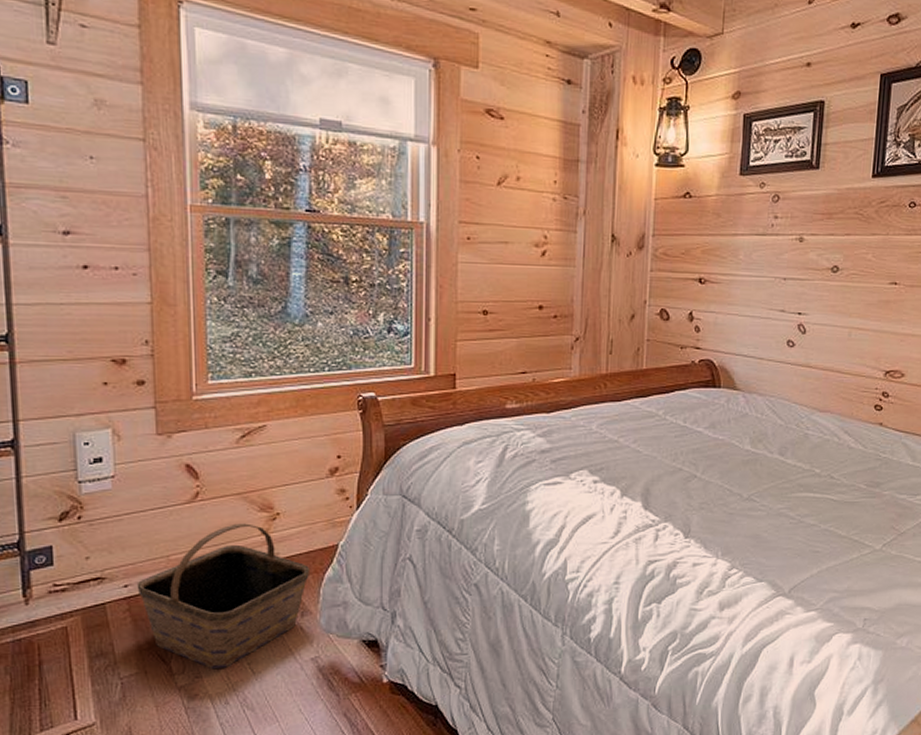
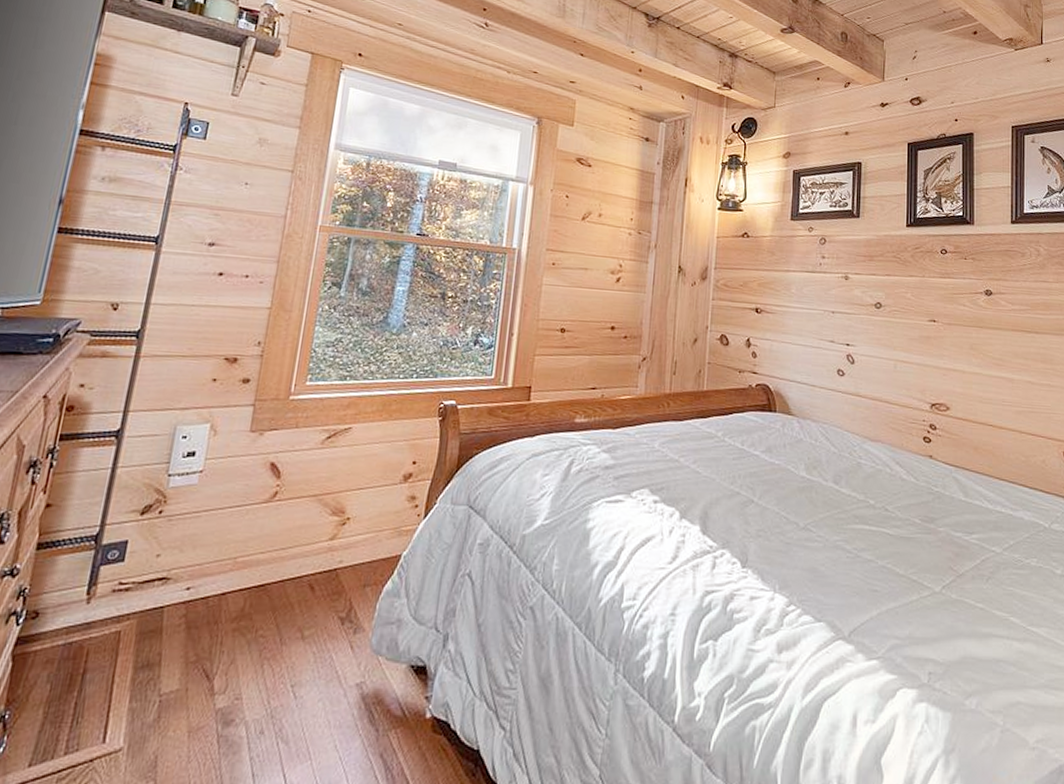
basket: present [136,523,309,670] -> none [198,526,370,691]

